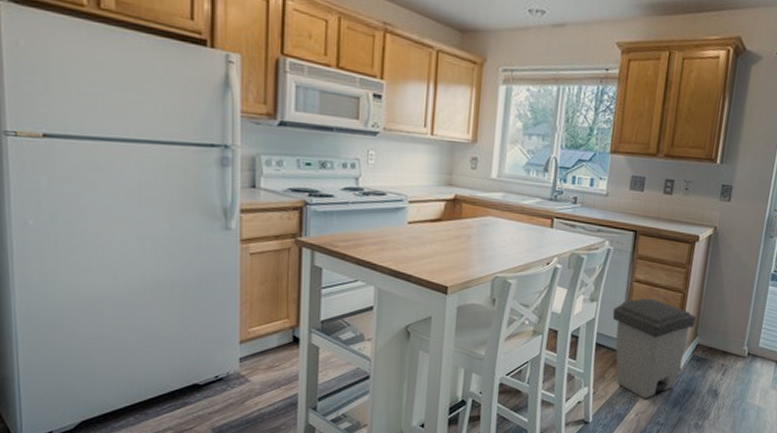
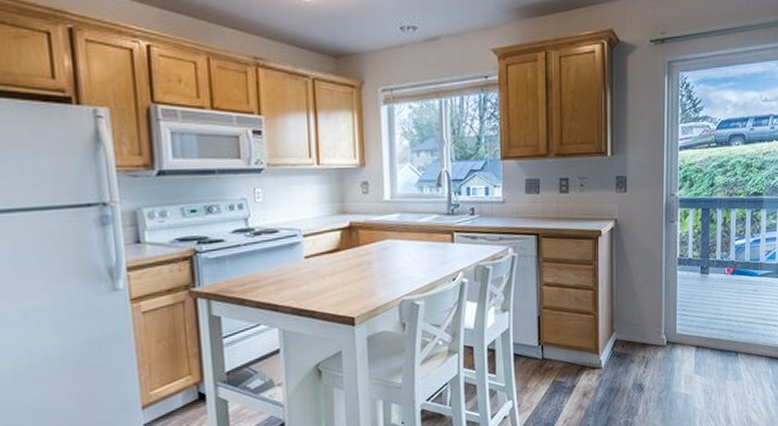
trash can: present [612,298,696,399] -> none [526,300,610,404]

